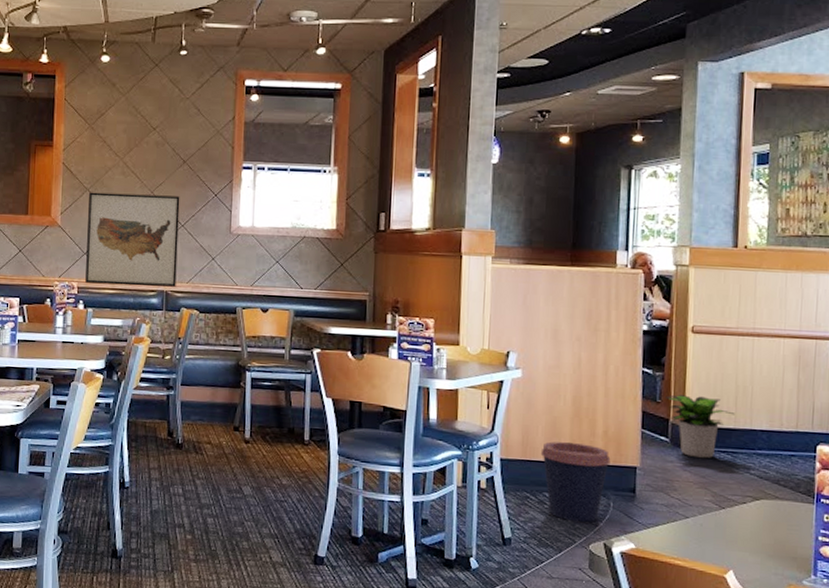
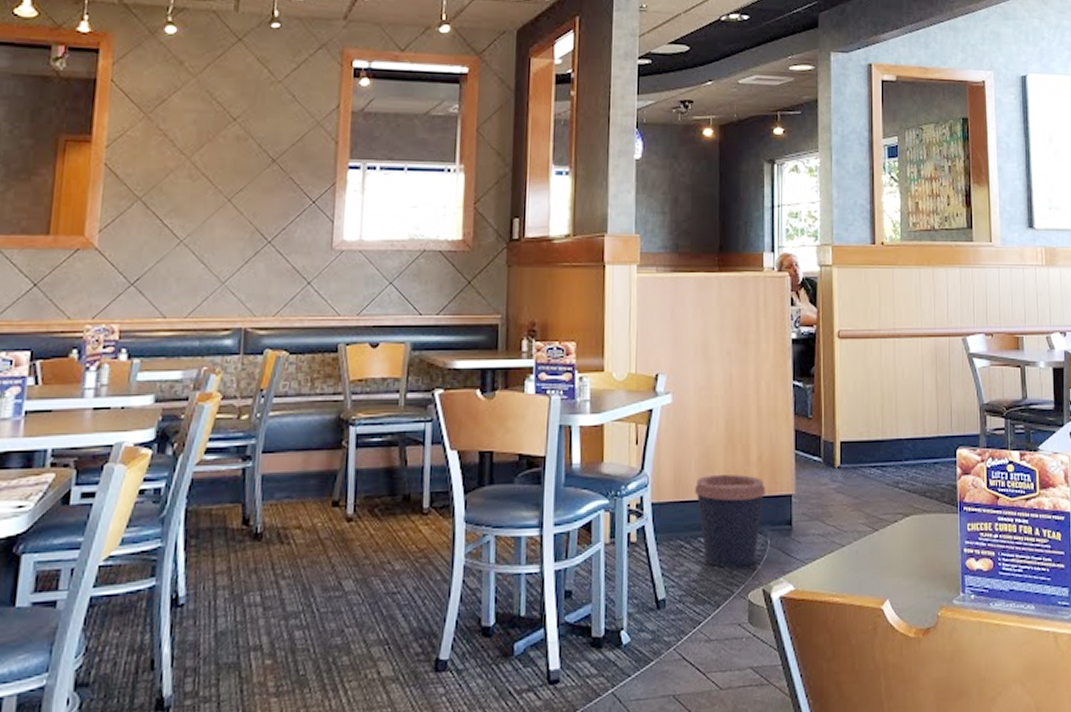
wall art: present [85,192,180,287] -> none [131,202,267,324]
potted plant: present [664,395,735,459] -> none [815,407,882,477]

